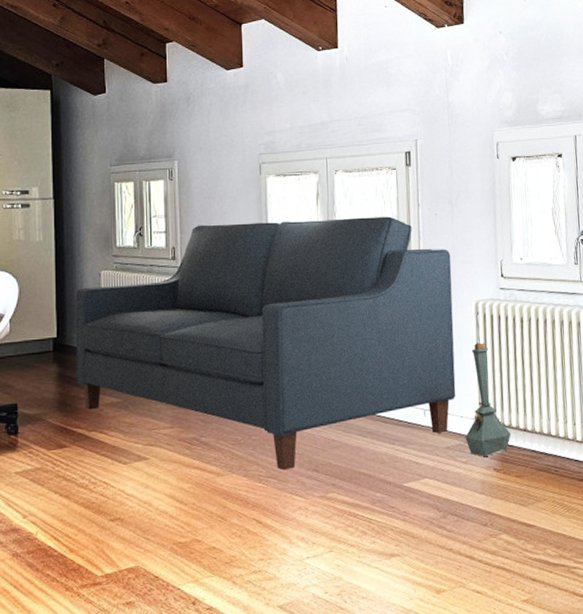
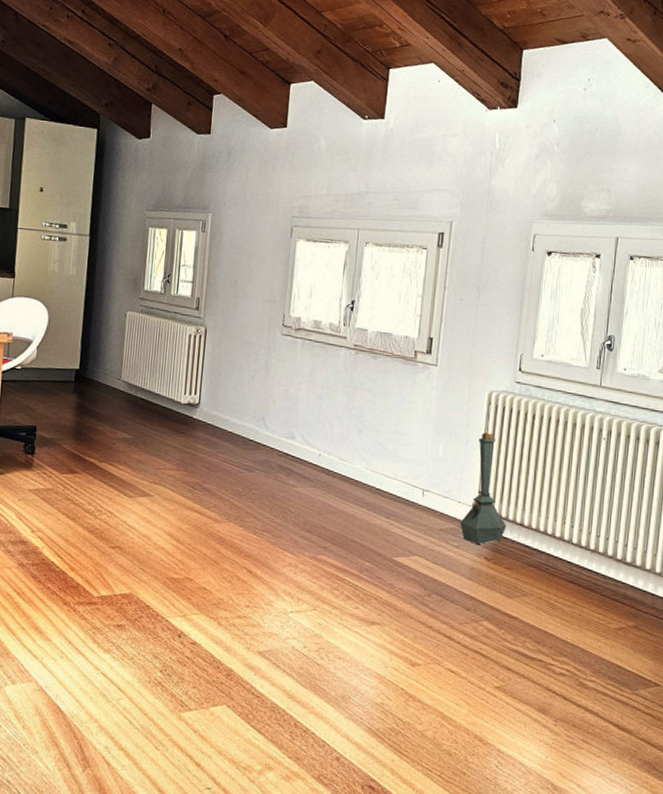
sofa: present [76,216,456,471] -> none [92,279,471,527]

